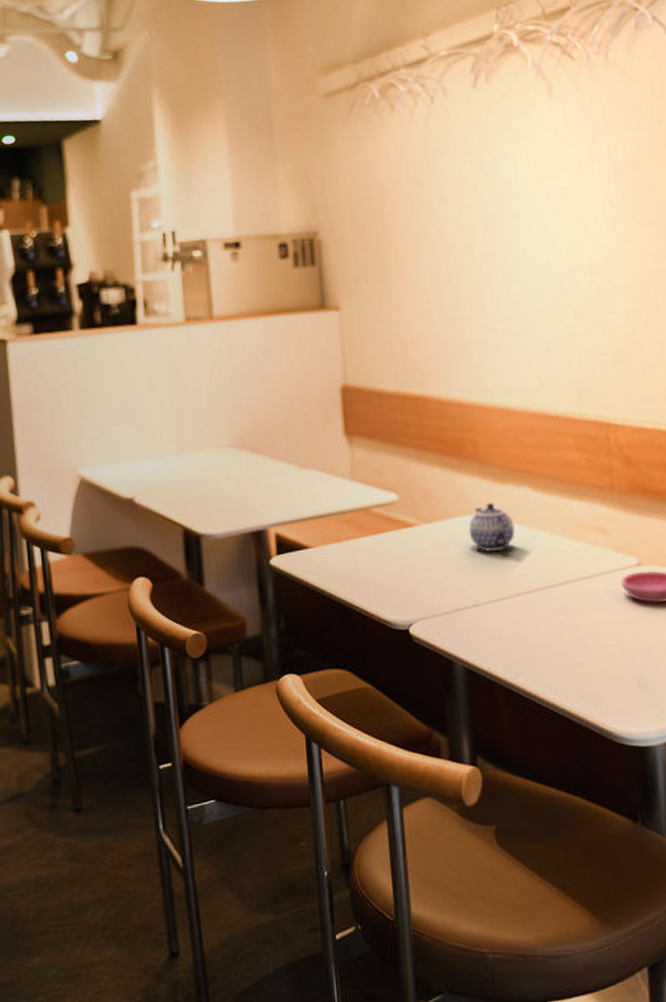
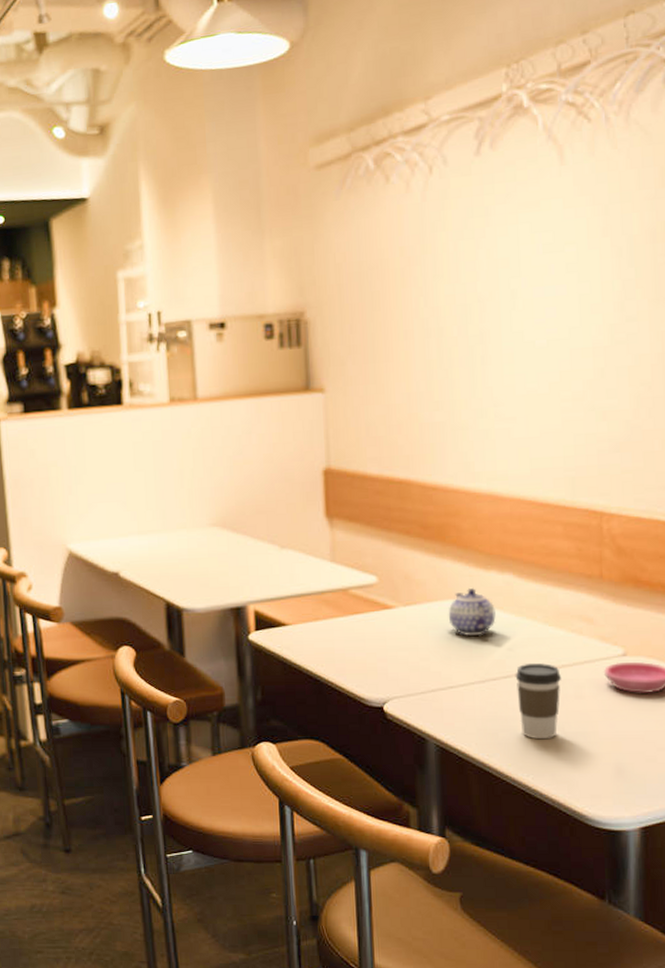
coffee cup: none [536,576,581,655] -> present [515,663,561,739]

